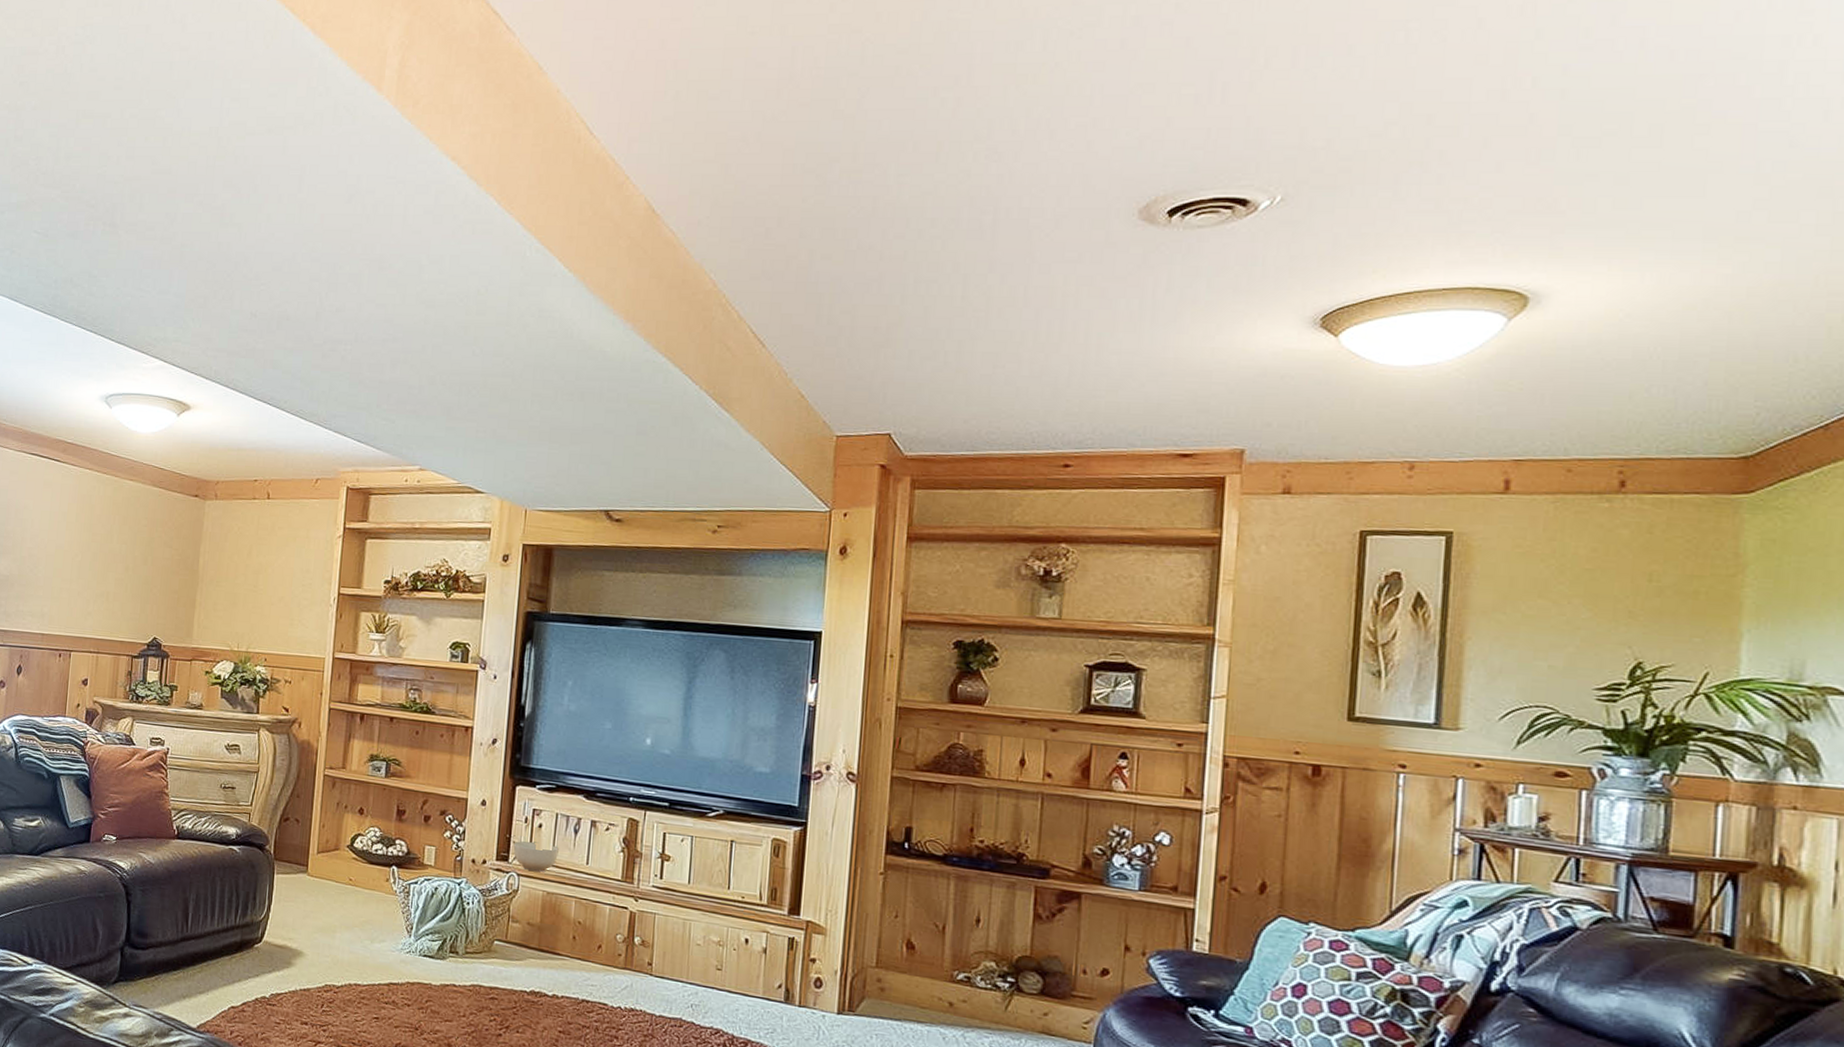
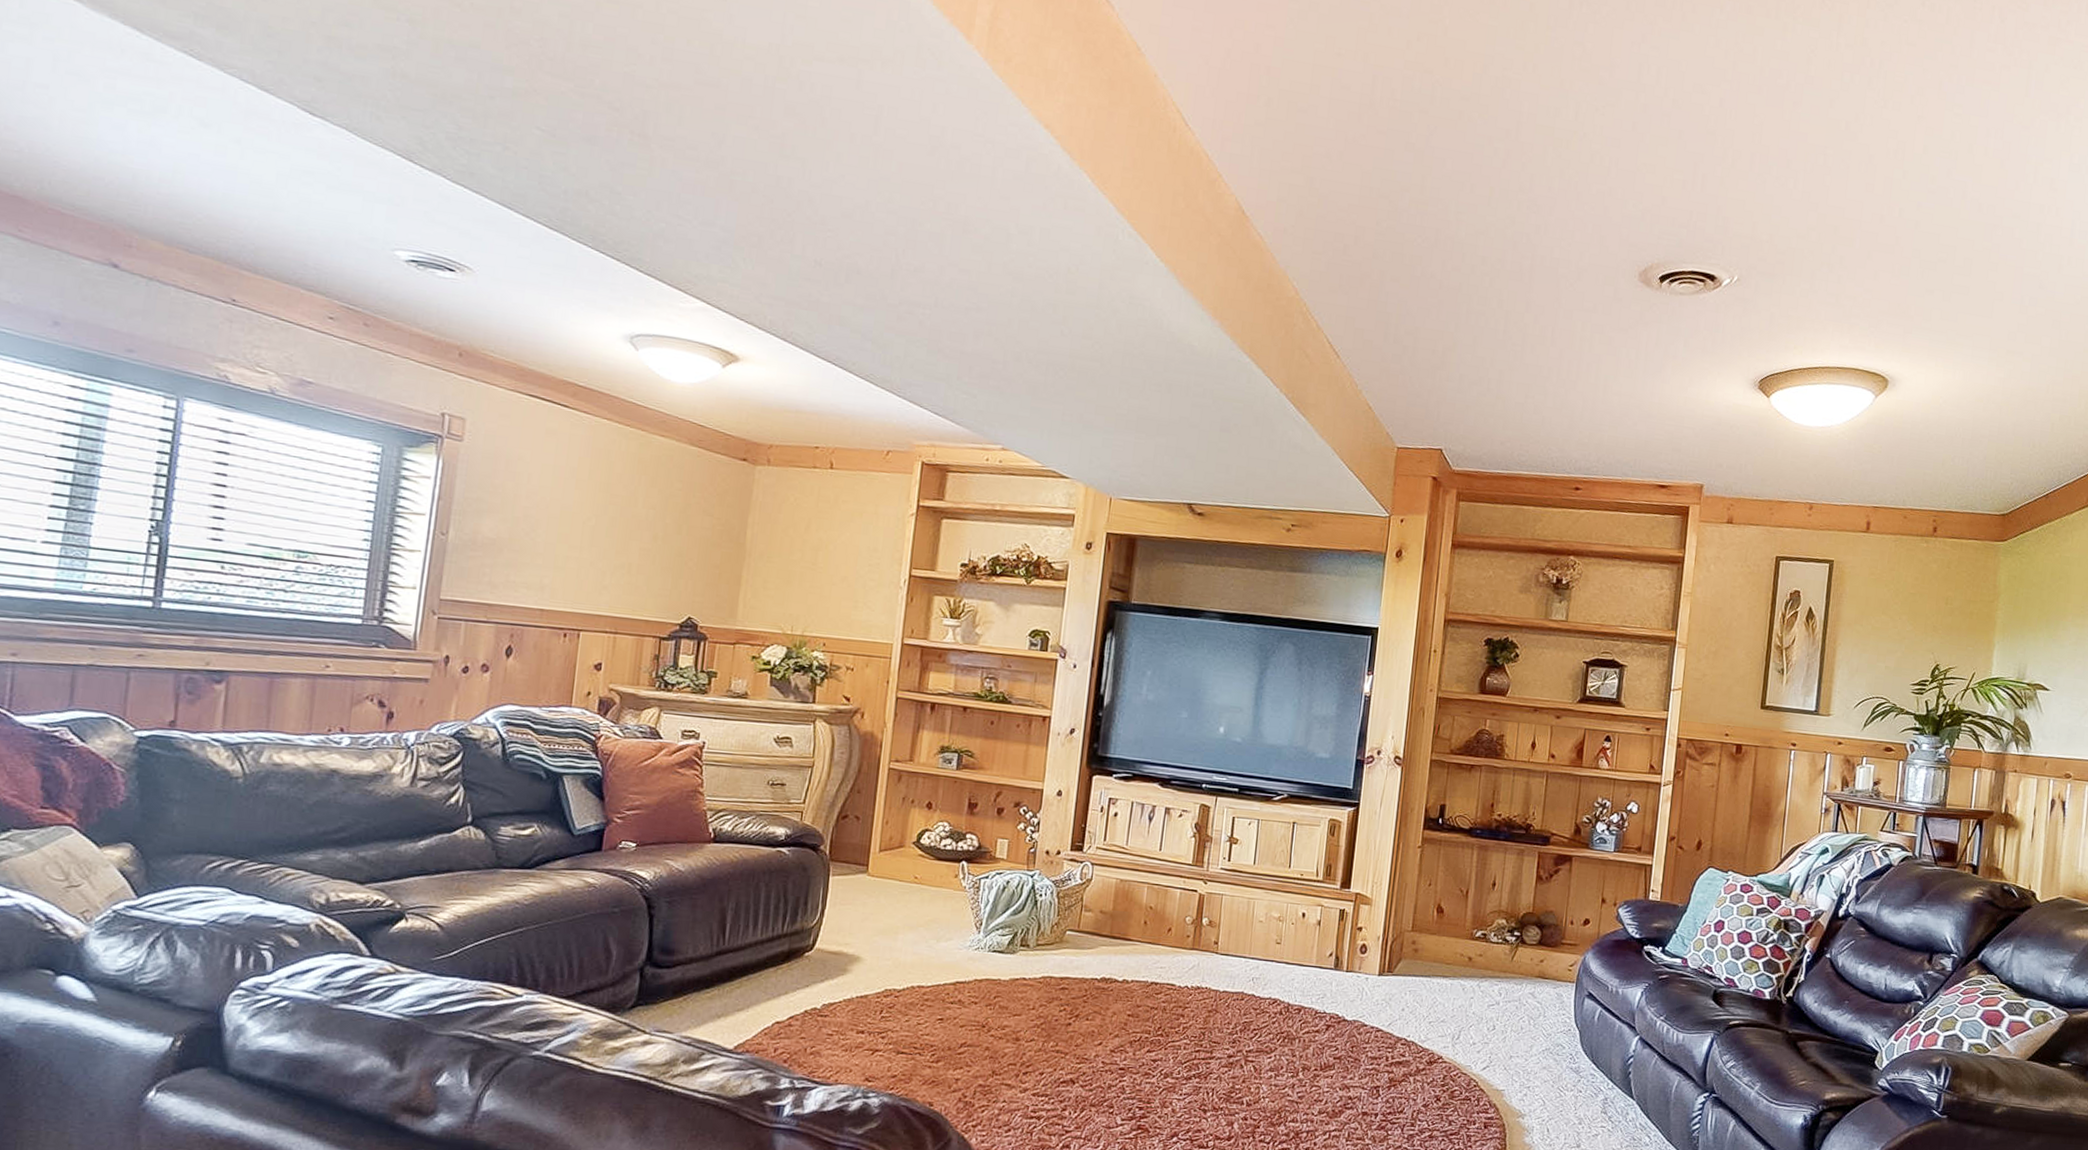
bowl: present [513,841,560,872] -> none [1088,830,1134,860]

